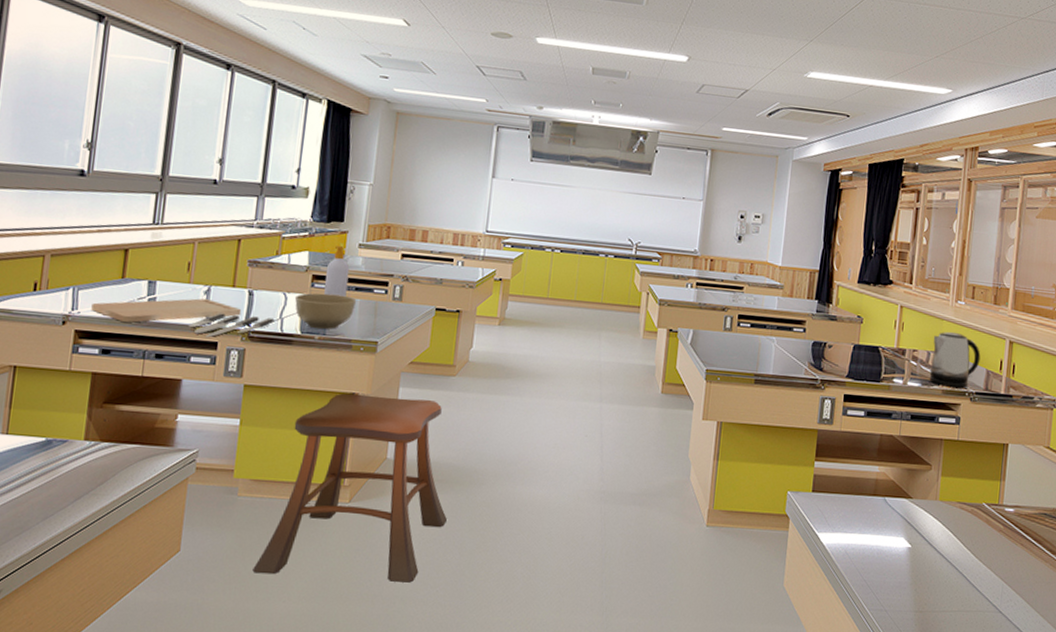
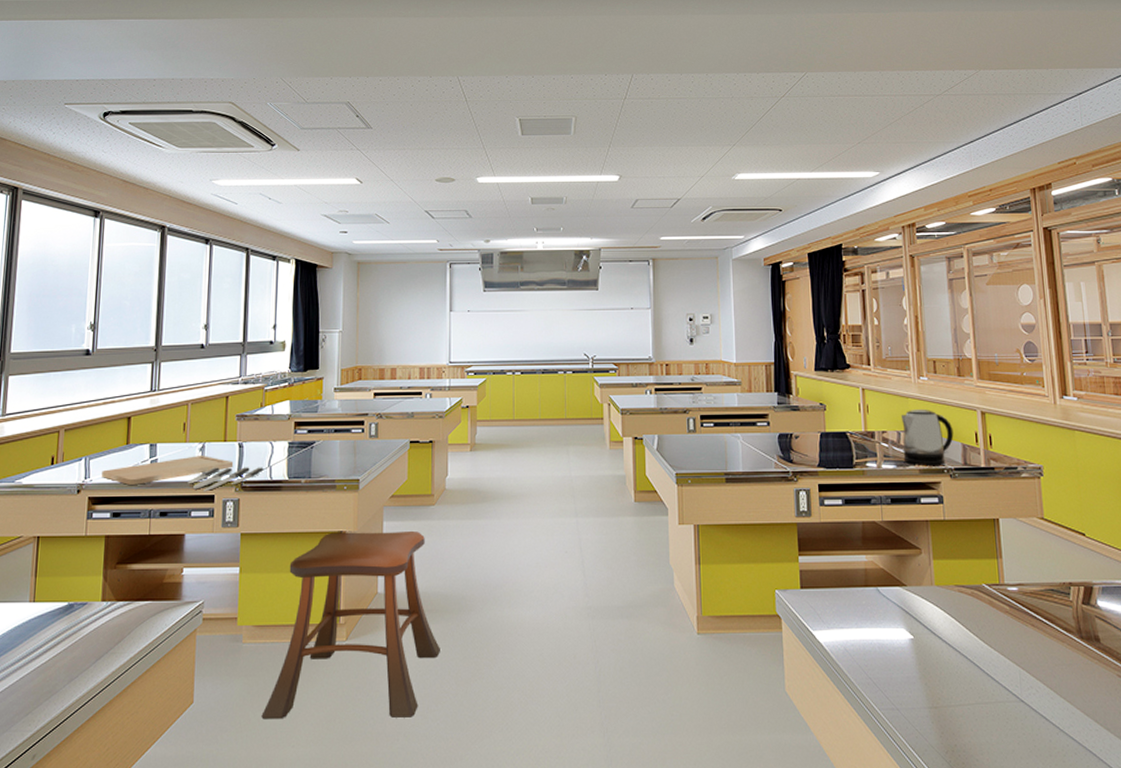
bowl: present [294,293,357,330] -> none [280,438,337,473]
soap bottle: present [324,246,350,297] -> none [306,392,328,440]

